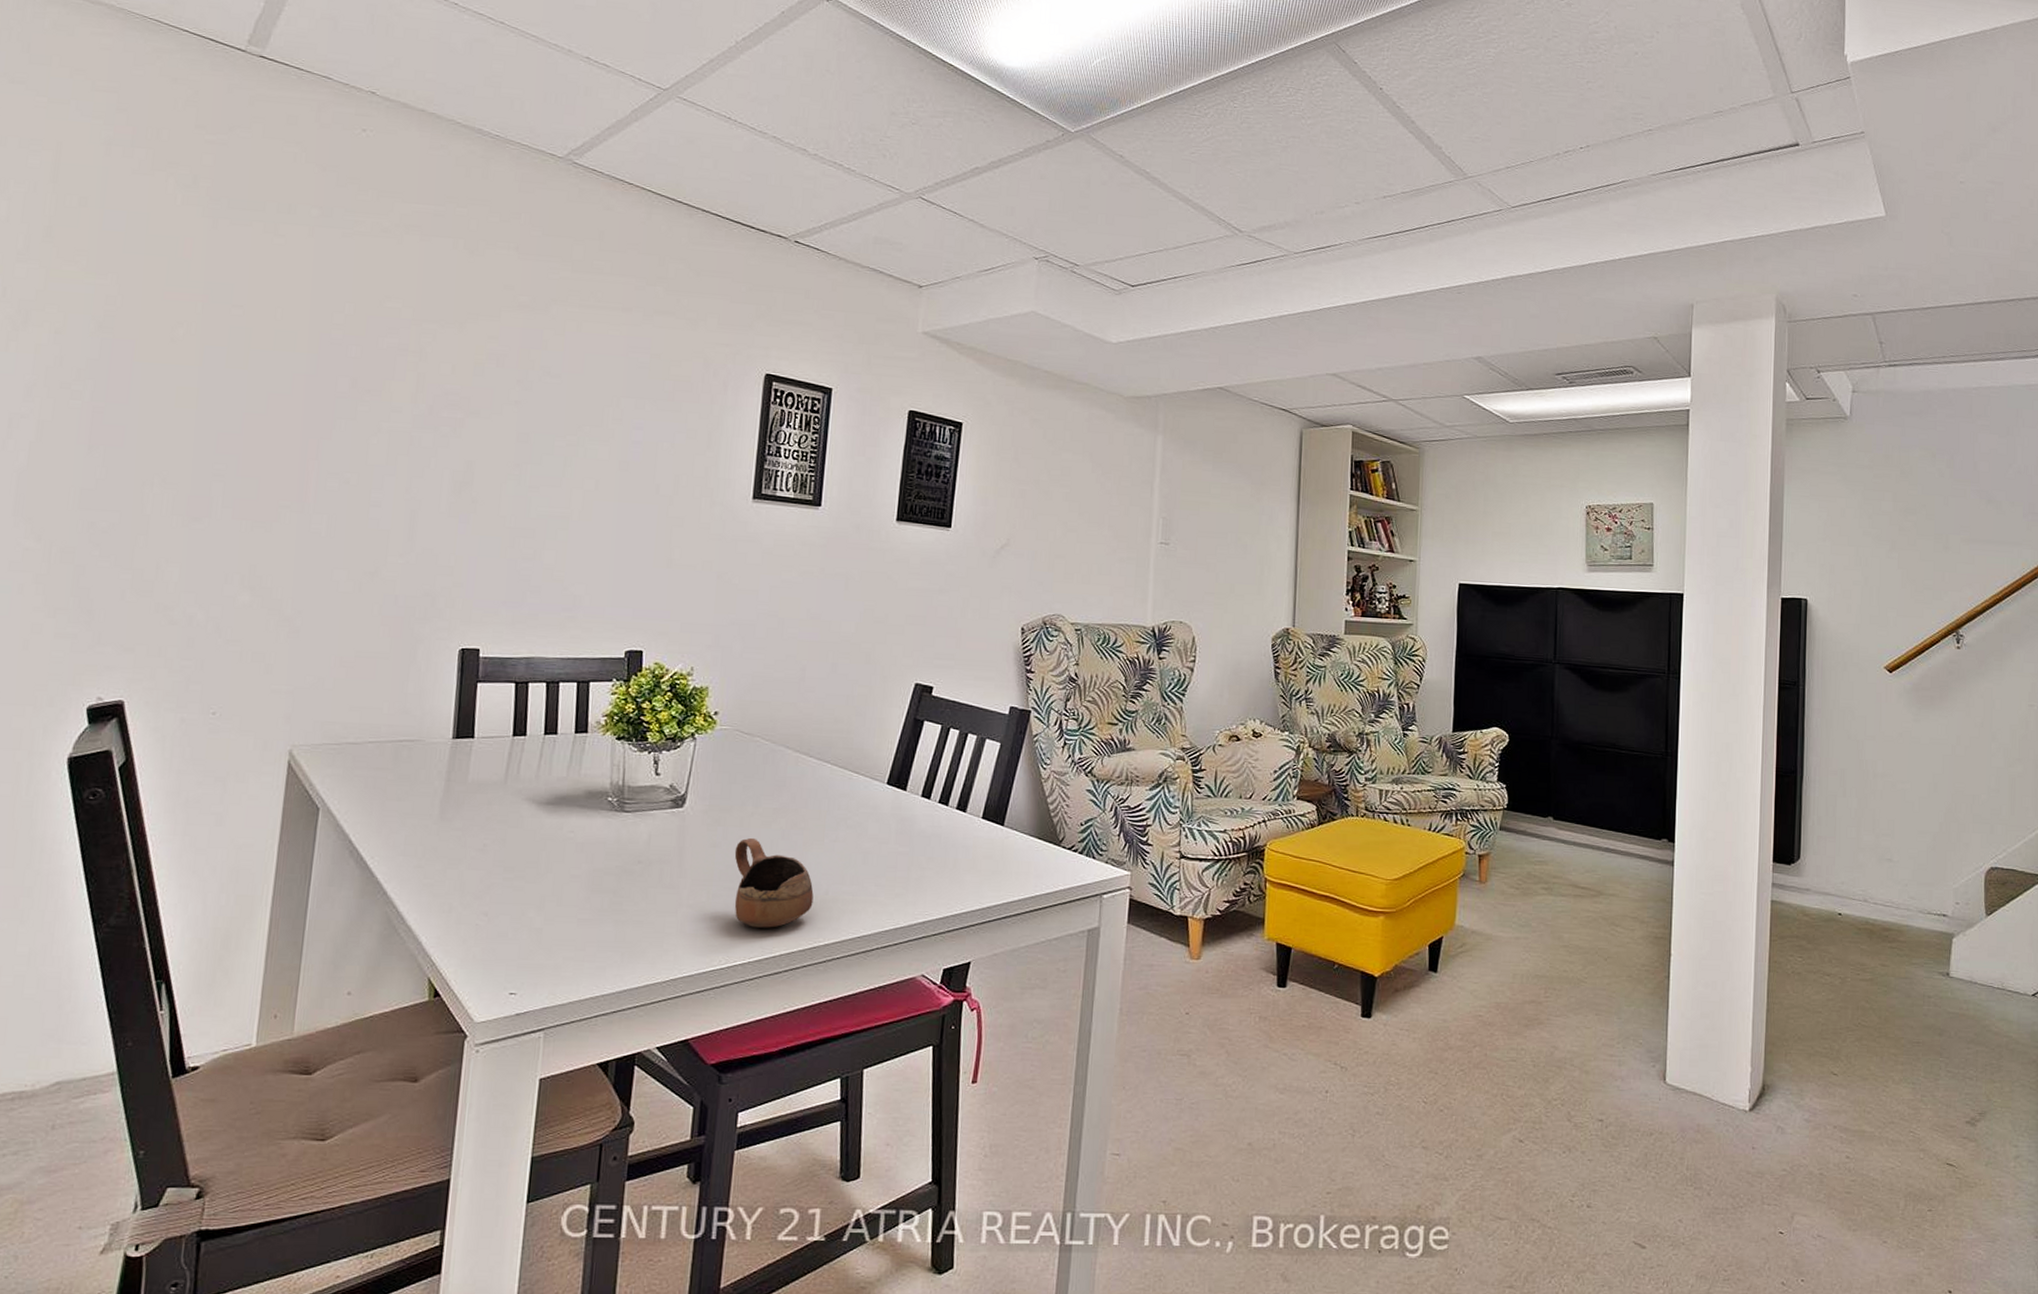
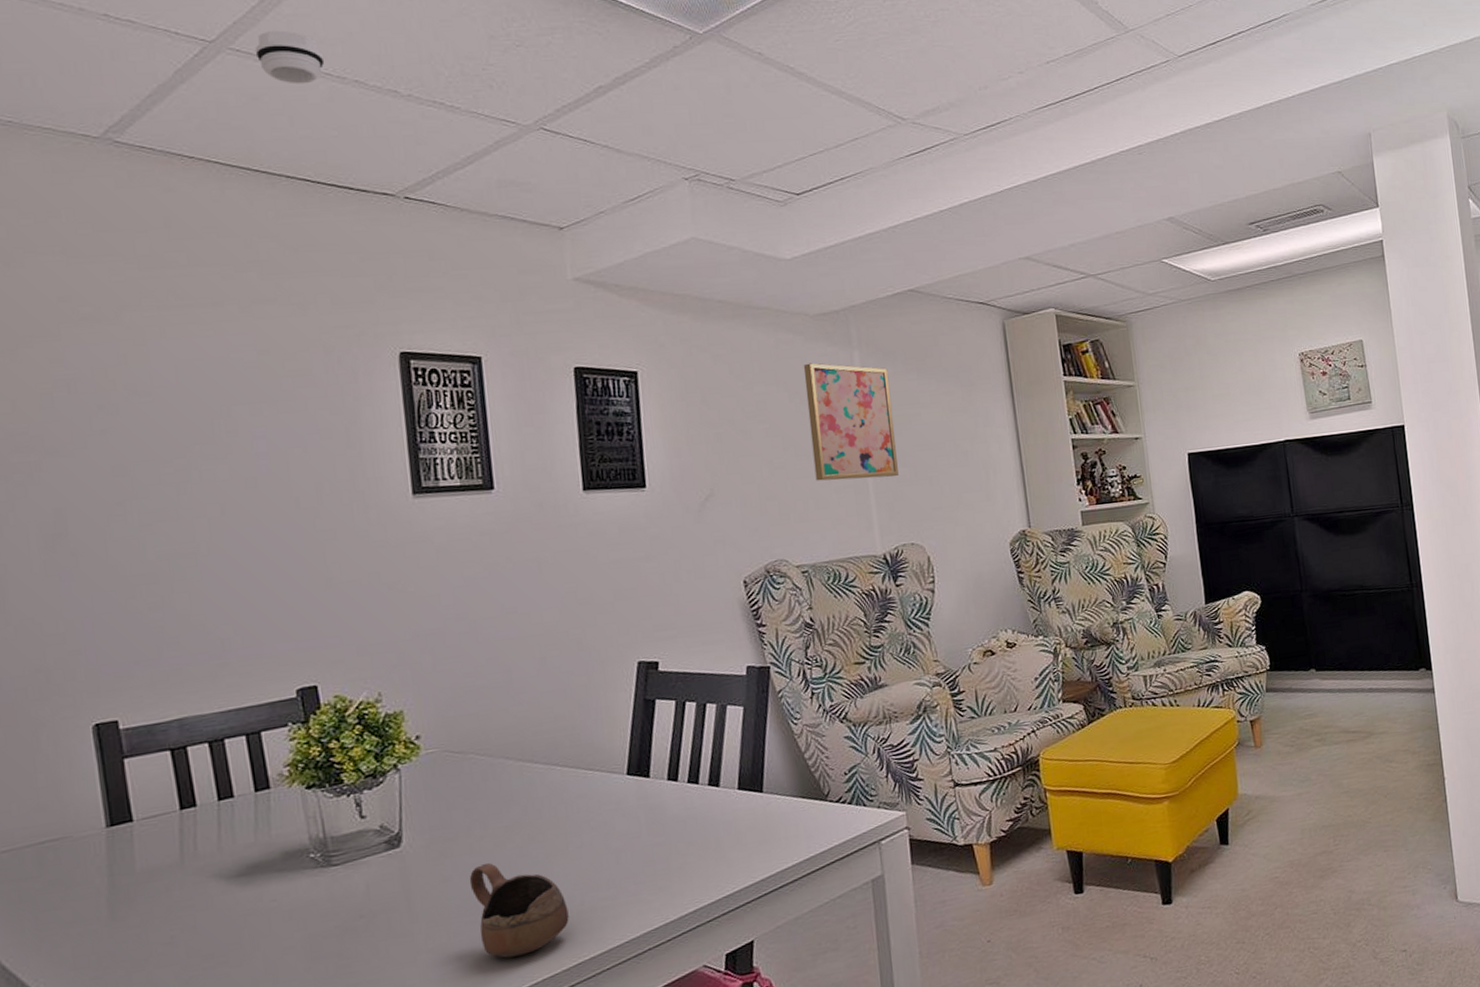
smoke detector: none [698,86,753,135] -> present [254,30,325,84]
wall art: none [1103,440,1187,557] -> present [803,363,899,481]

